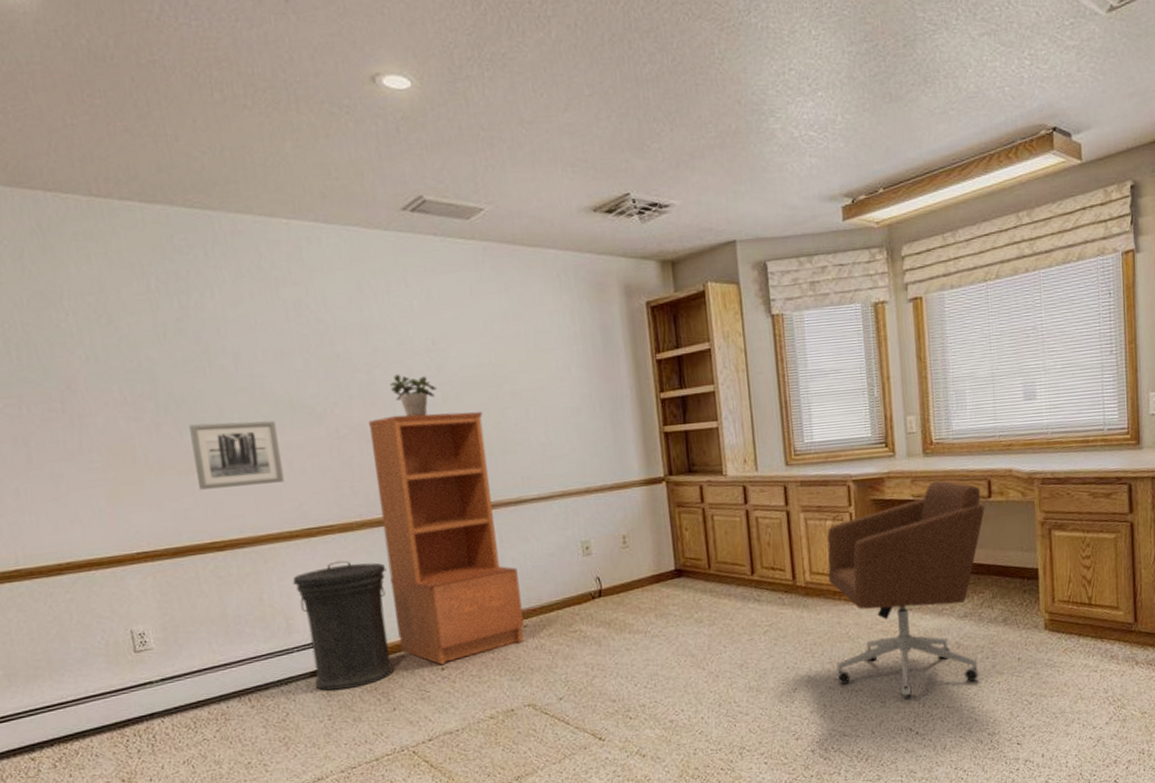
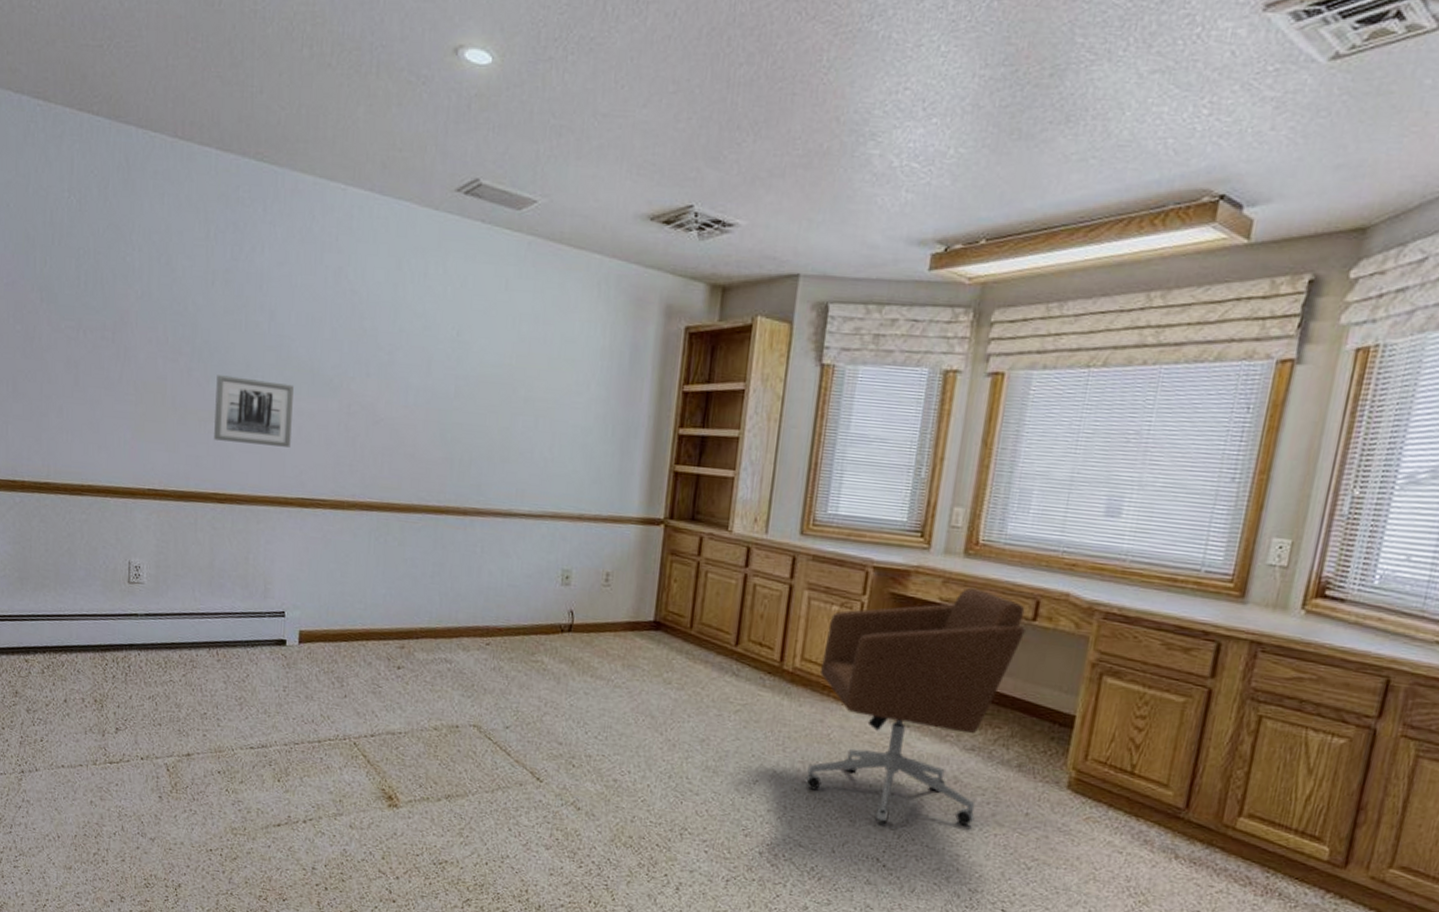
trash can: present [292,560,394,691] -> none [278,536,366,666]
bookshelf: present [368,412,524,665] -> none [363,401,492,663]
potted plant: present [389,374,437,417] -> none [407,359,452,407]

